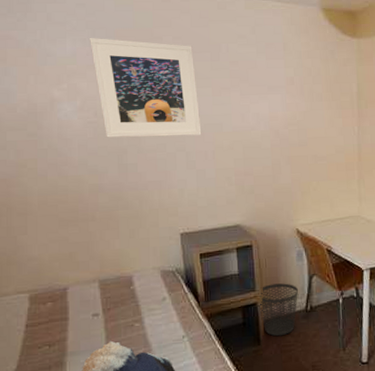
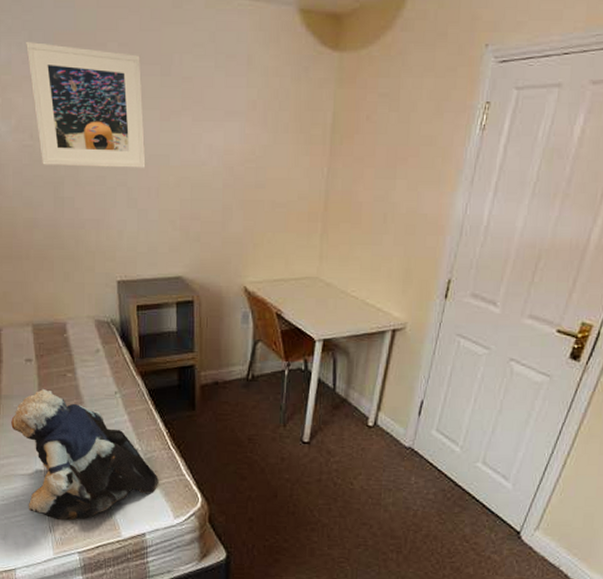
wastebasket: present [260,283,299,337] -> none [197,346,241,404]

